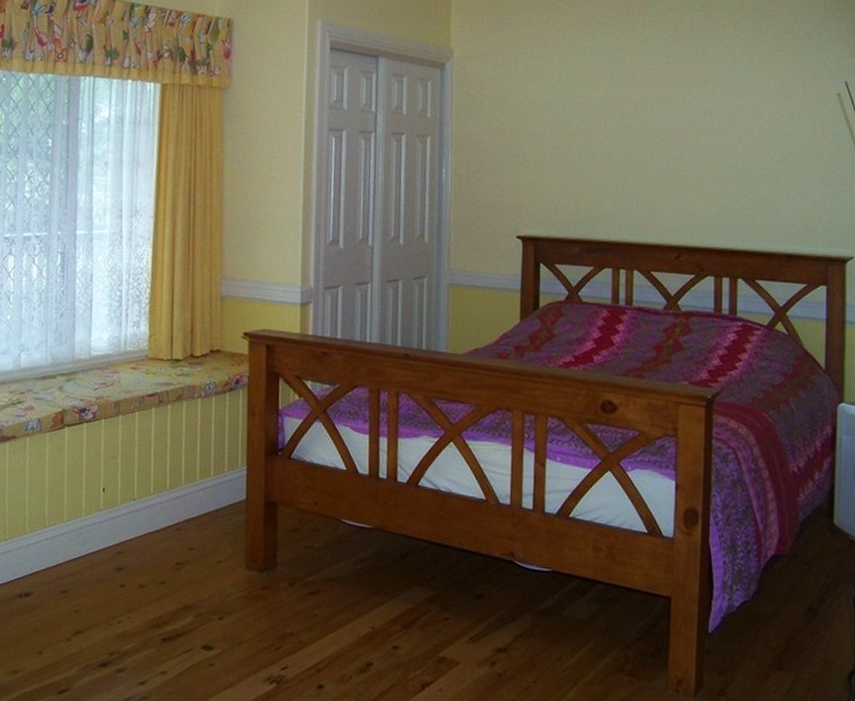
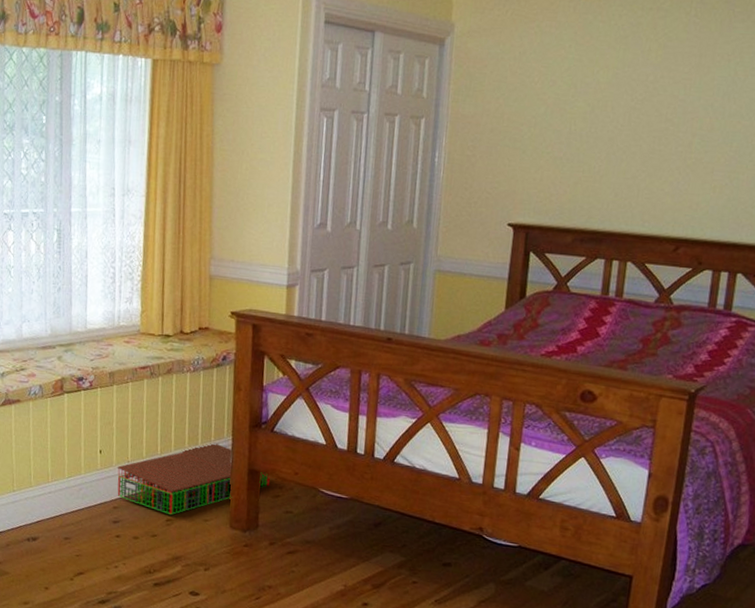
storage bin: none [121,473,288,557] -> present [117,442,270,515]

